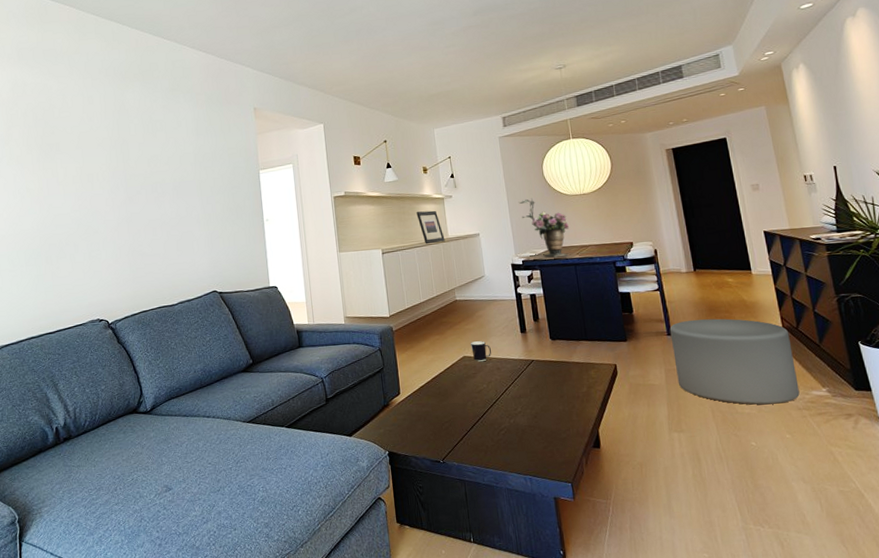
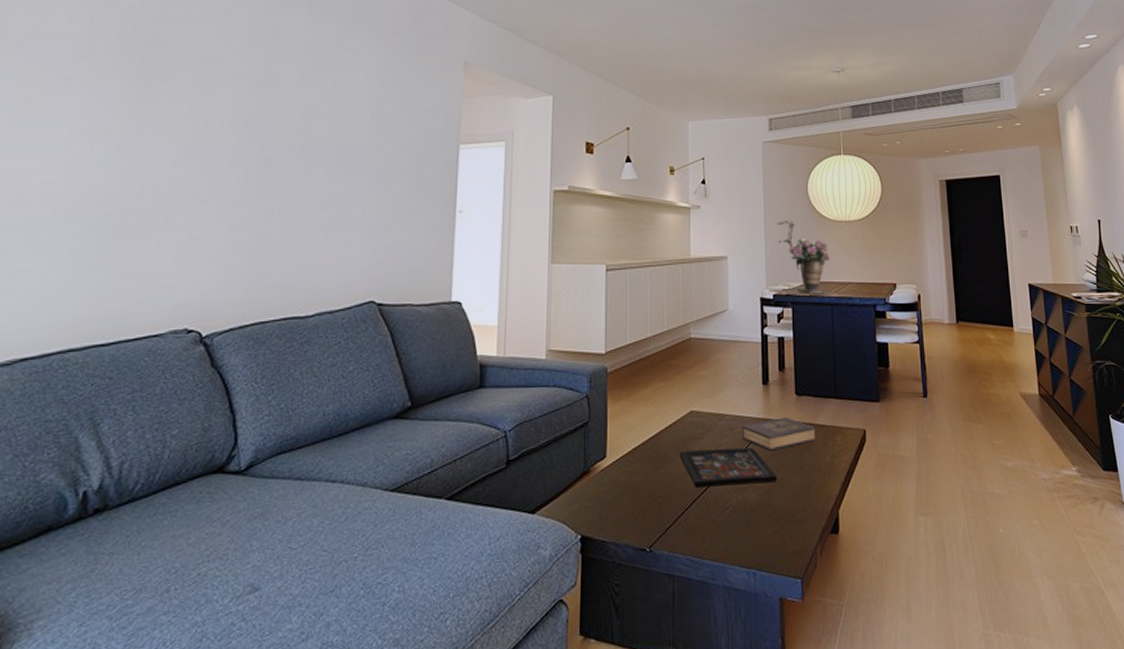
picture frame: present [416,210,445,245] -> none [655,222,686,264]
decorative tray: none [458,383,543,415] -> present [679,447,778,488]
mug: present [471,341,491,363] -> none [702,392,725,420]
hardback book: none [507,358,573,385] -> present [742,417,816,451]
pouf: present [669,318,800,405] -> none [926,380,1050,485]

